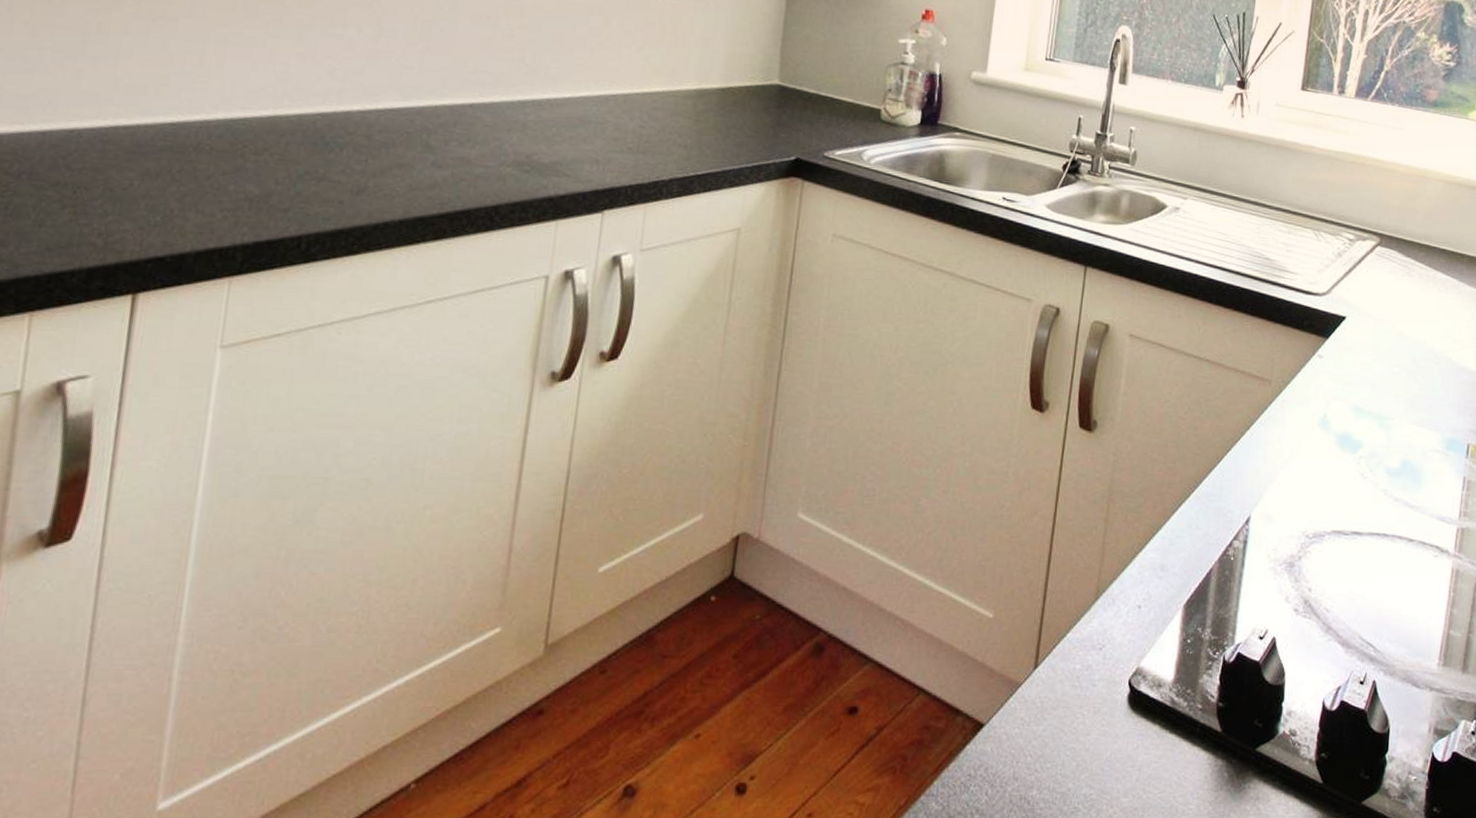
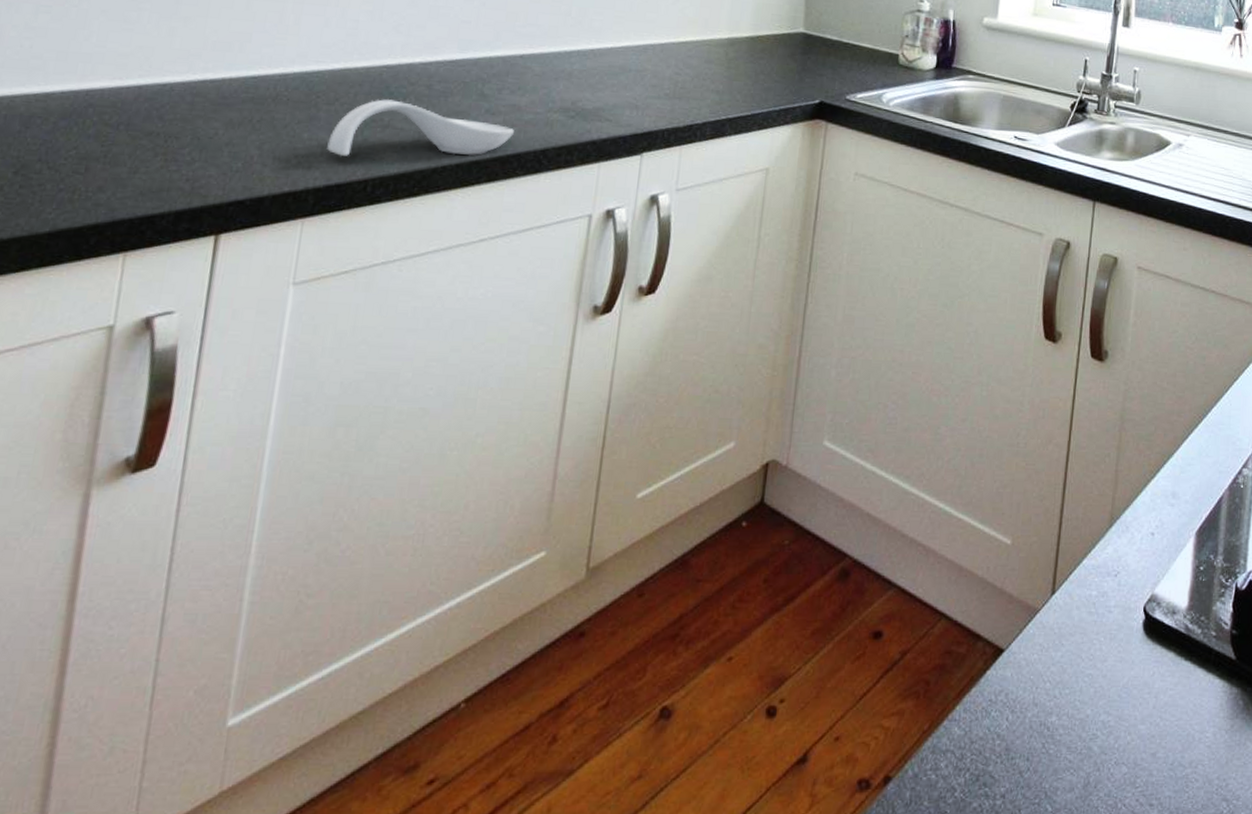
spoon rest: none [256,149,463,211] -> present [327,99,514,156]

